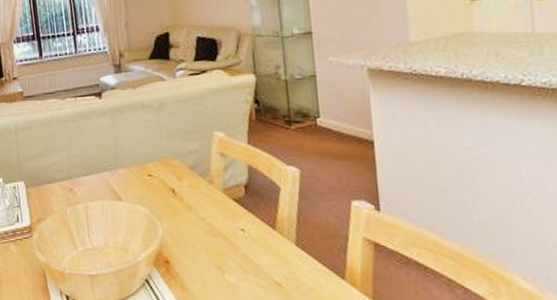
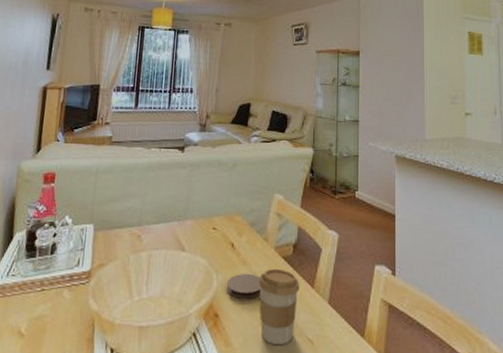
coaster: none [173,218,213,245] -> present [226,273,261,299]
coffee cup: none [208,211,259,290] -> present [258,268,300,346]

